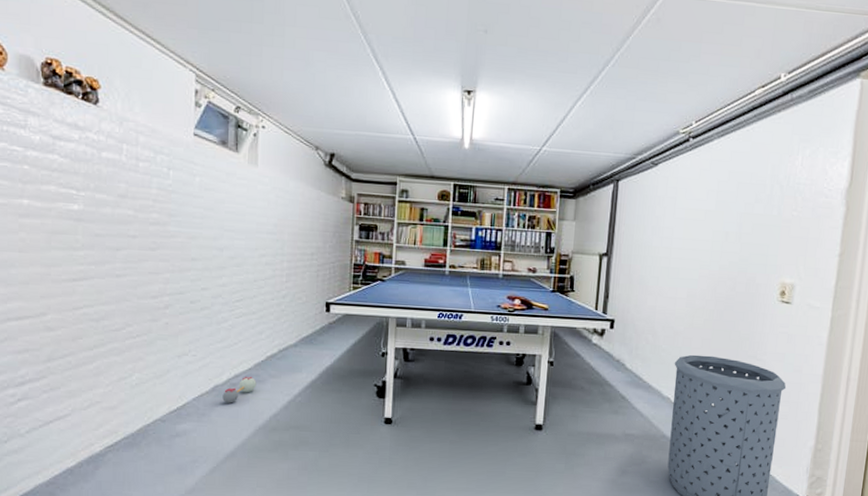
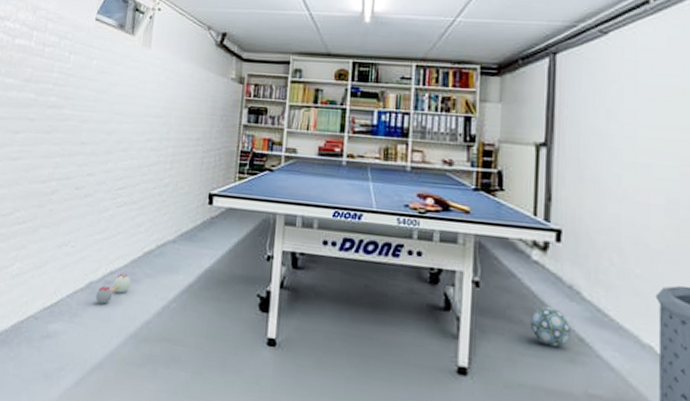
ball: none [588,376,617,405] -> present [529,307,572,348]

